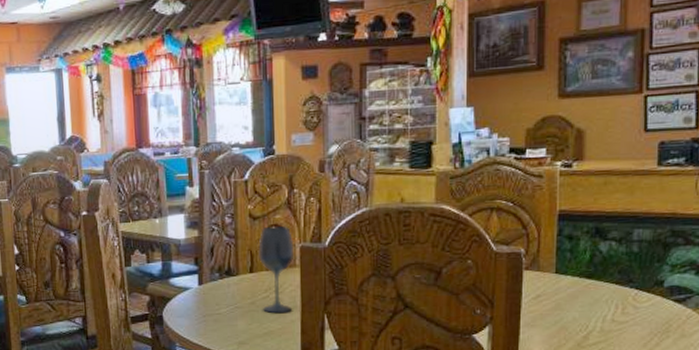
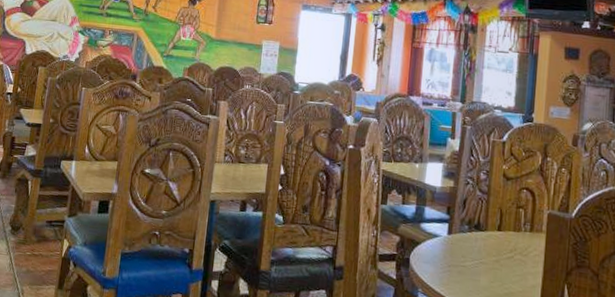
wineglass: present [258,225,294,313] -> none [506,188,543,277]

